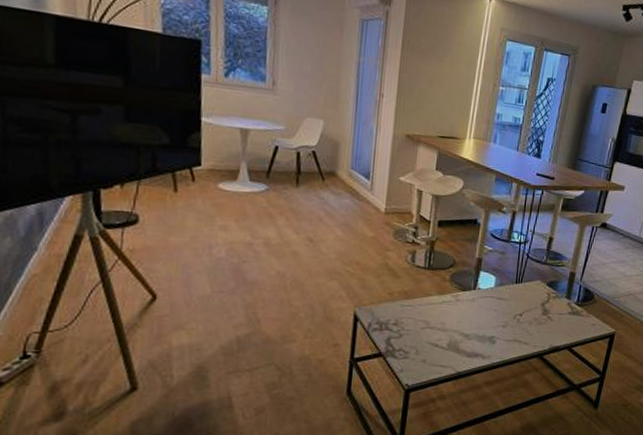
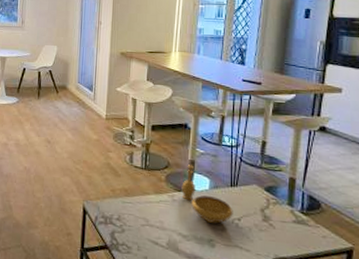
decorative bowl: none [466,263,516,320] -> present [181,165,233,224]

